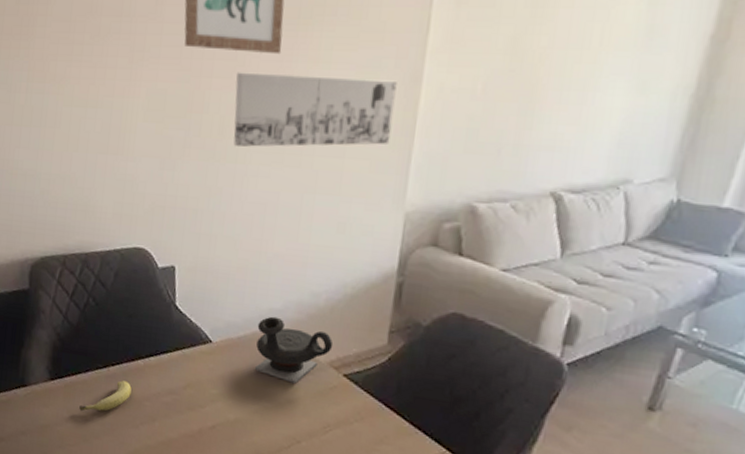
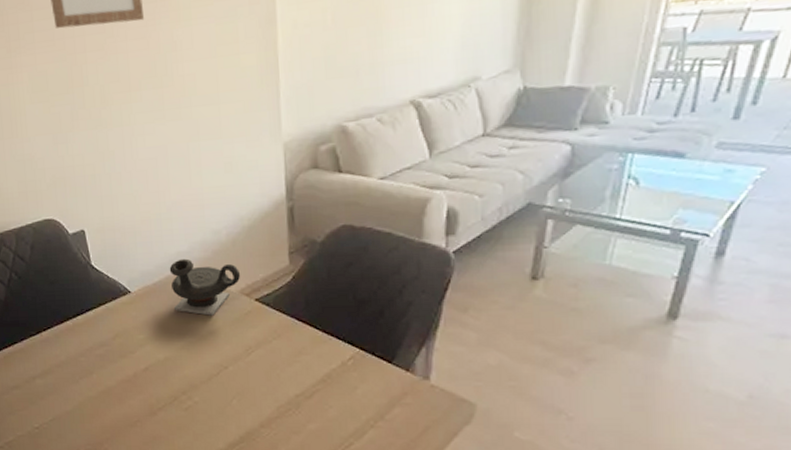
fruit: present [79,381,132,412] -> none [21,342,66,378]
wall art: present [233,72,397,147] -> none [108,25,258,111]

